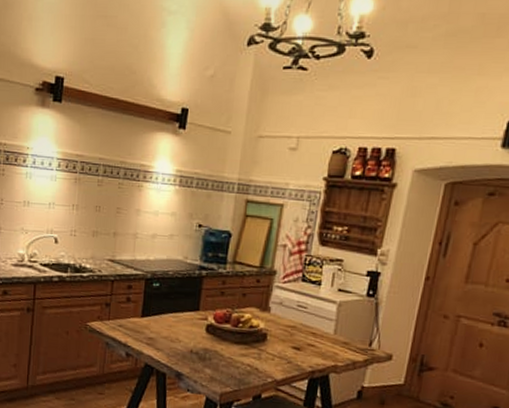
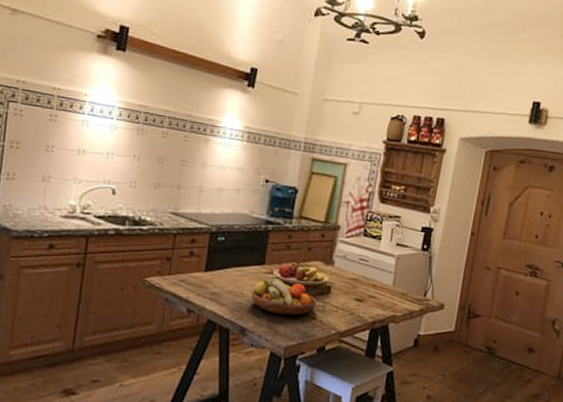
fruit bowl: none [186,324,253,363] -> present [251,278,317,316]

